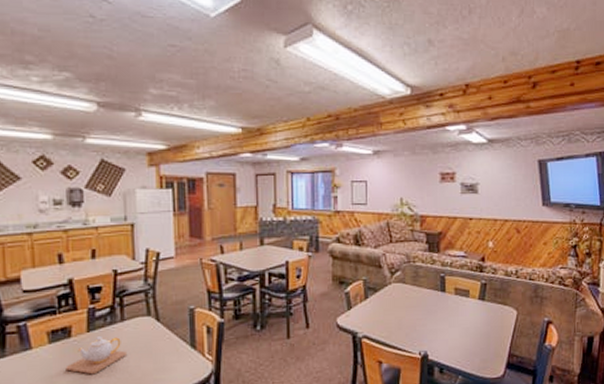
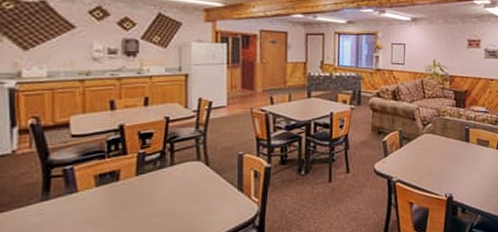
teapot: present [65,336,126,375] -> none [112,180,174,217]

